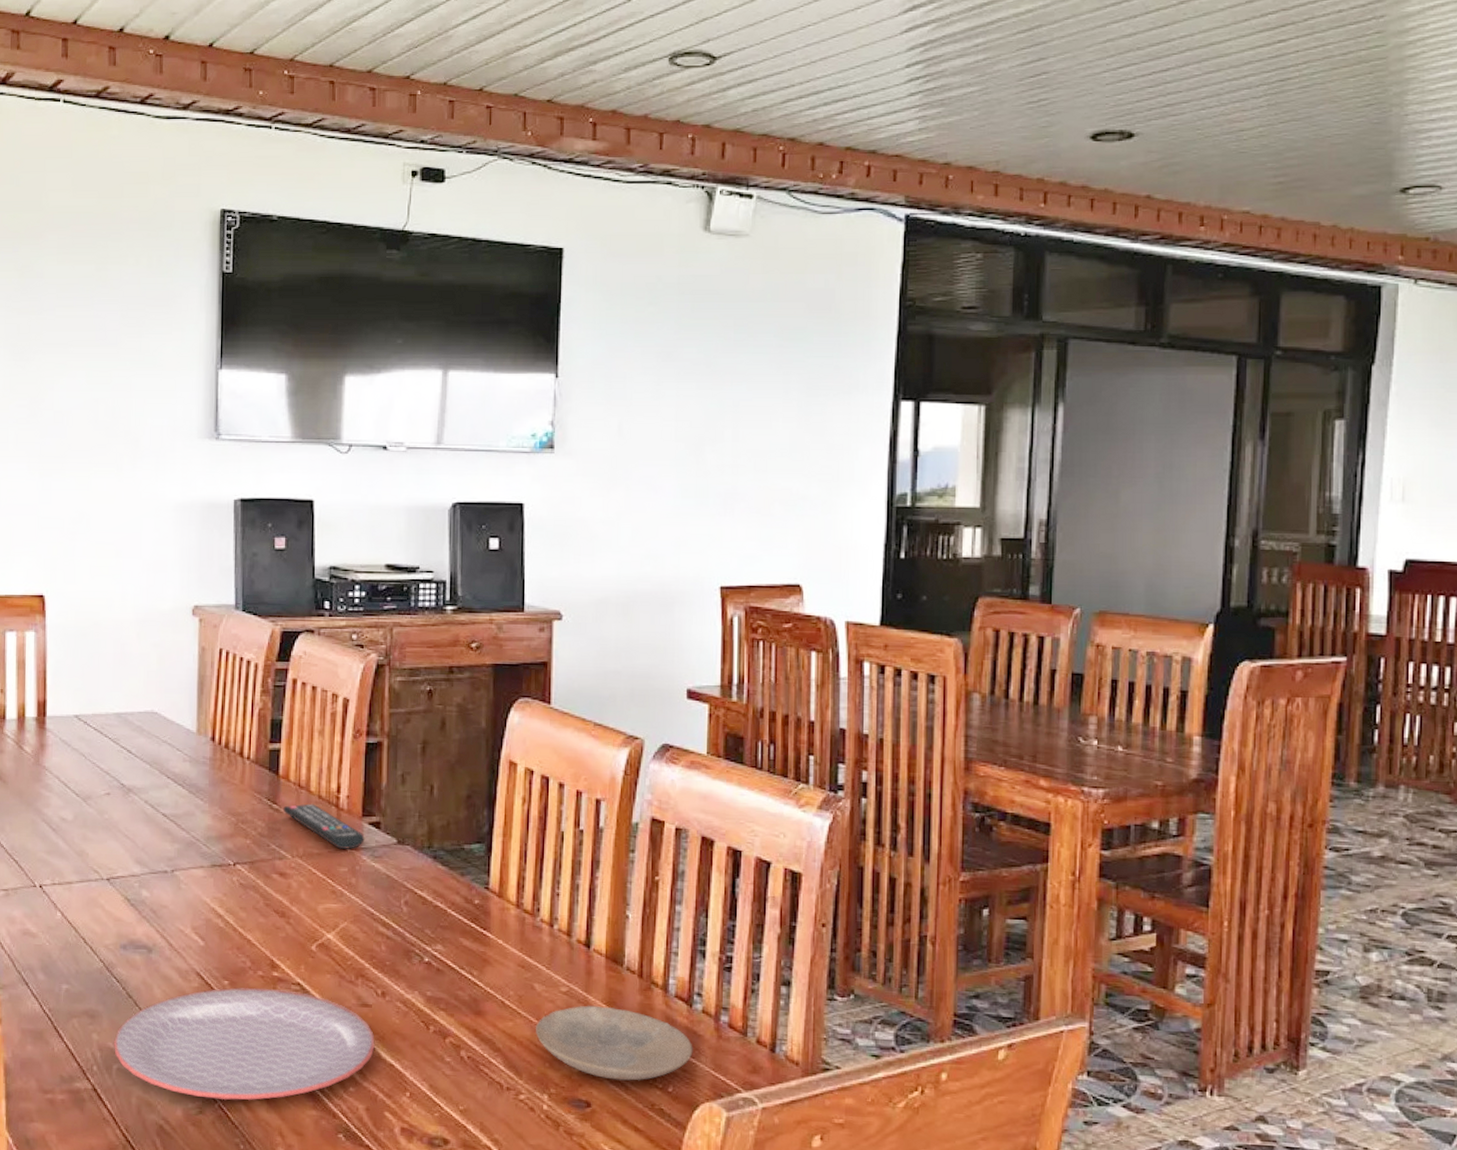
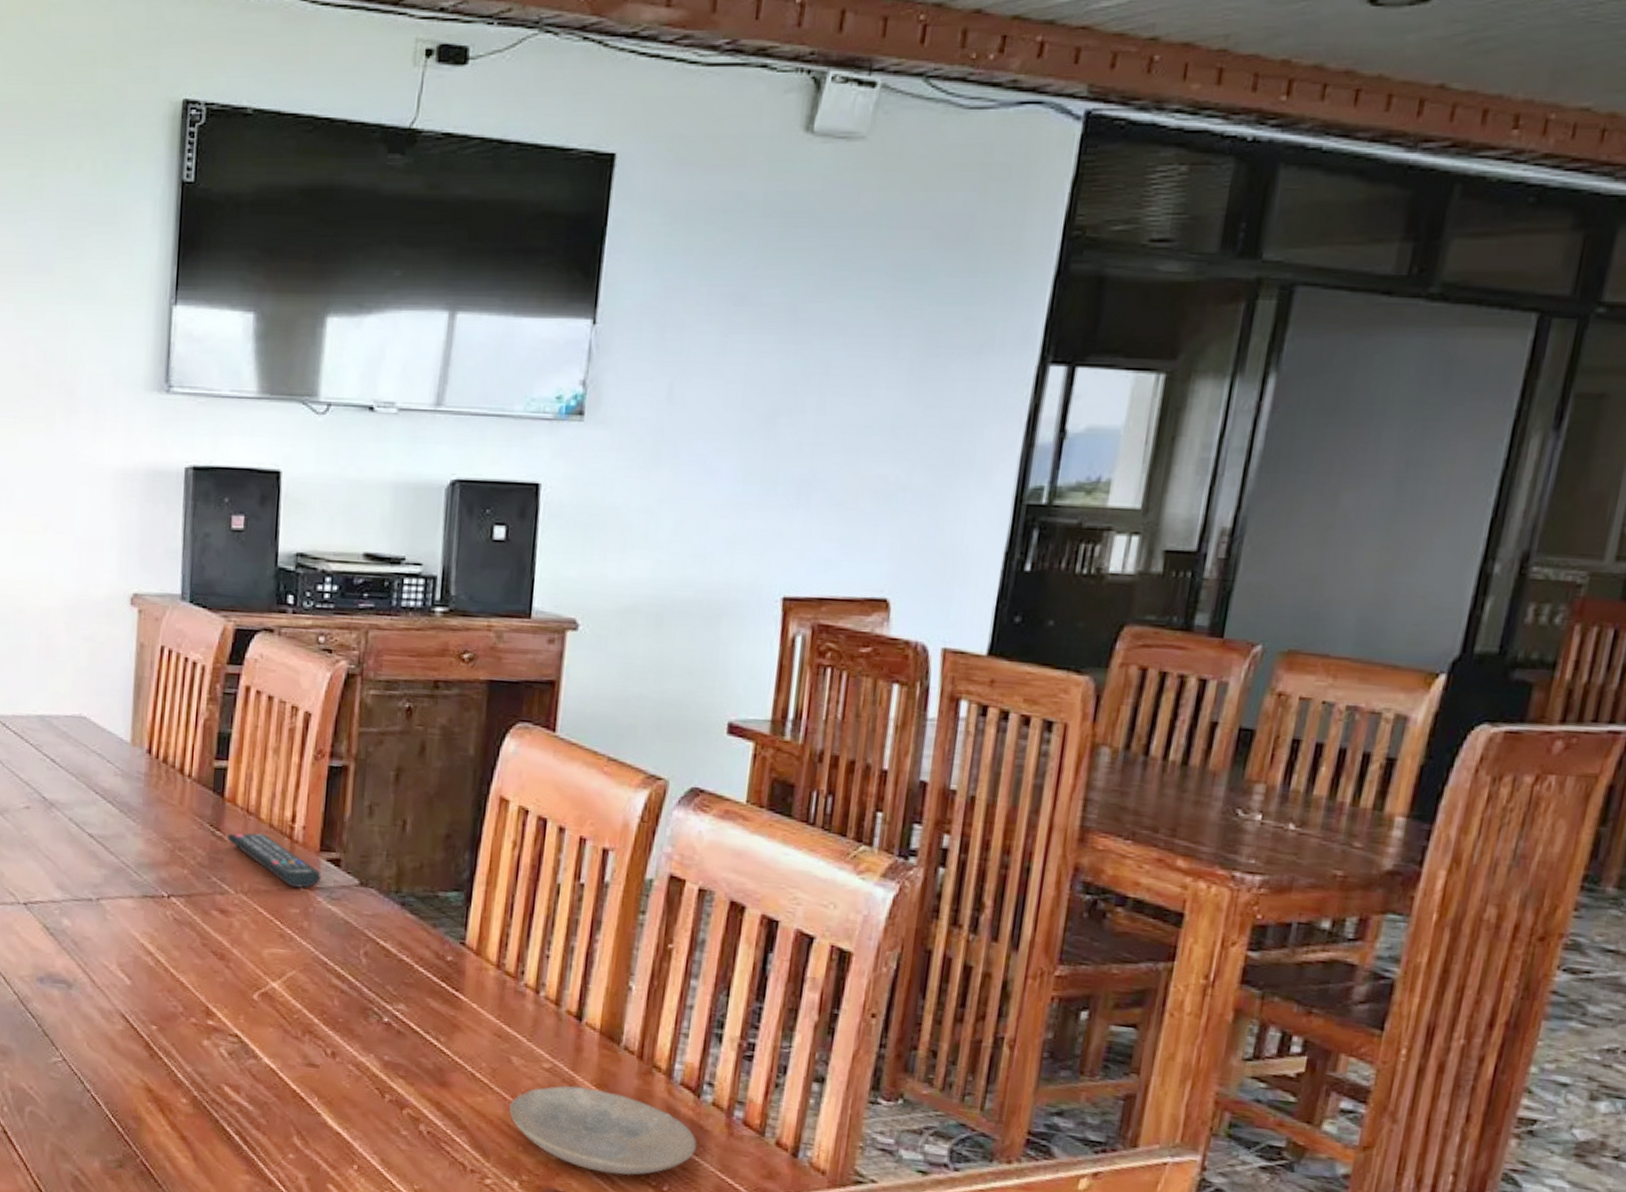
plate: present [114,987,375,1101] -> none [27,1034,321,1159]

